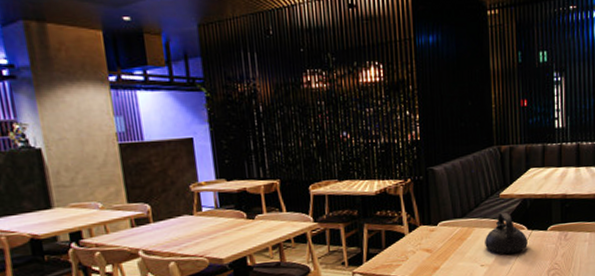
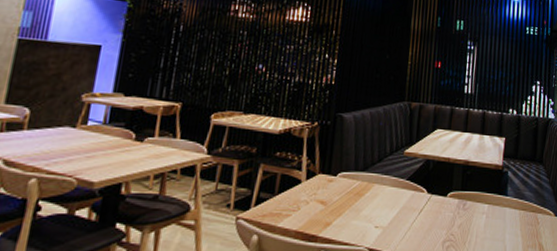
teapot: present [485,211,528,255] -> none [382,170,426,218]

